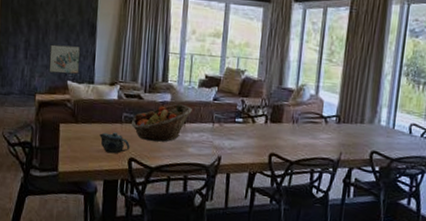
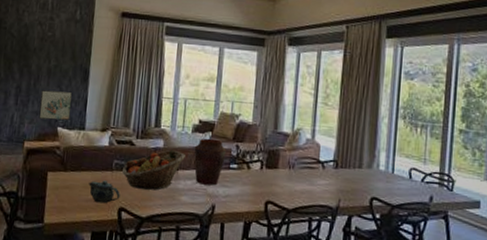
vase: none [200,93,232,138] -> present [194,138,226,186]

